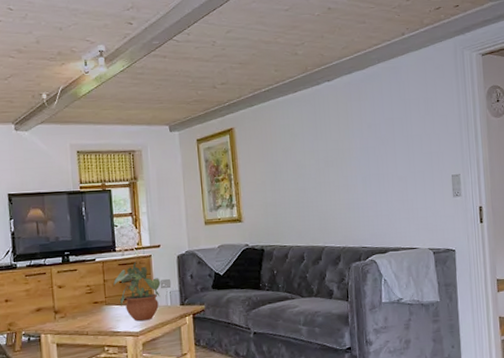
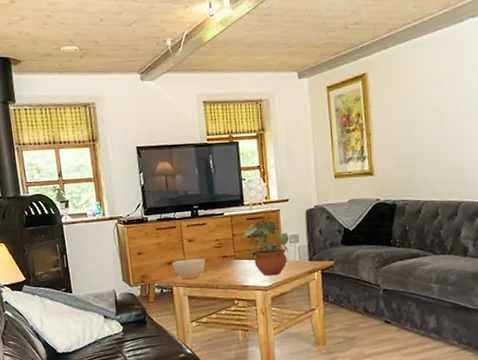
bowl: none [41,304,76,327] -> present [172,258,206,280]

